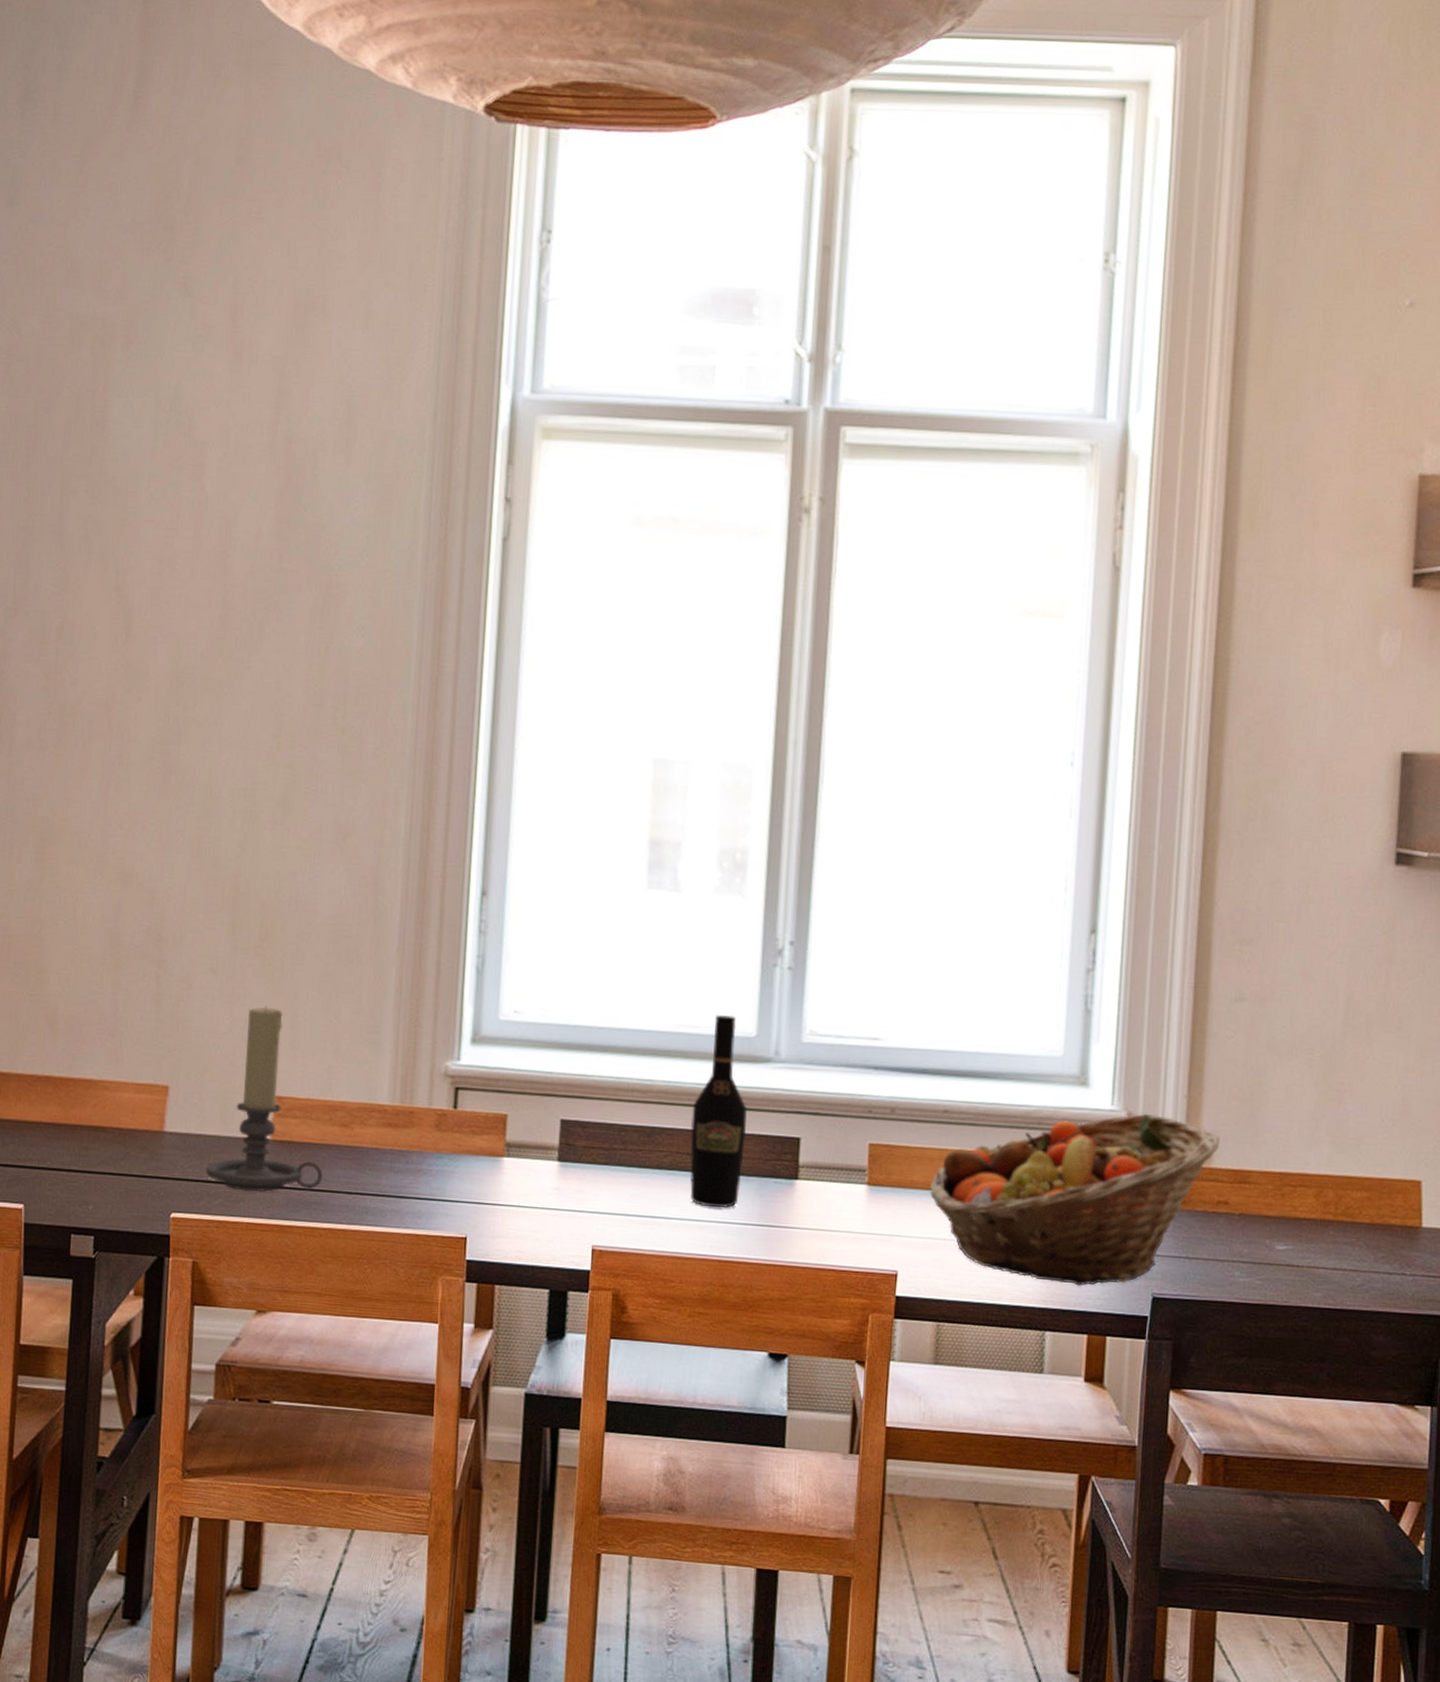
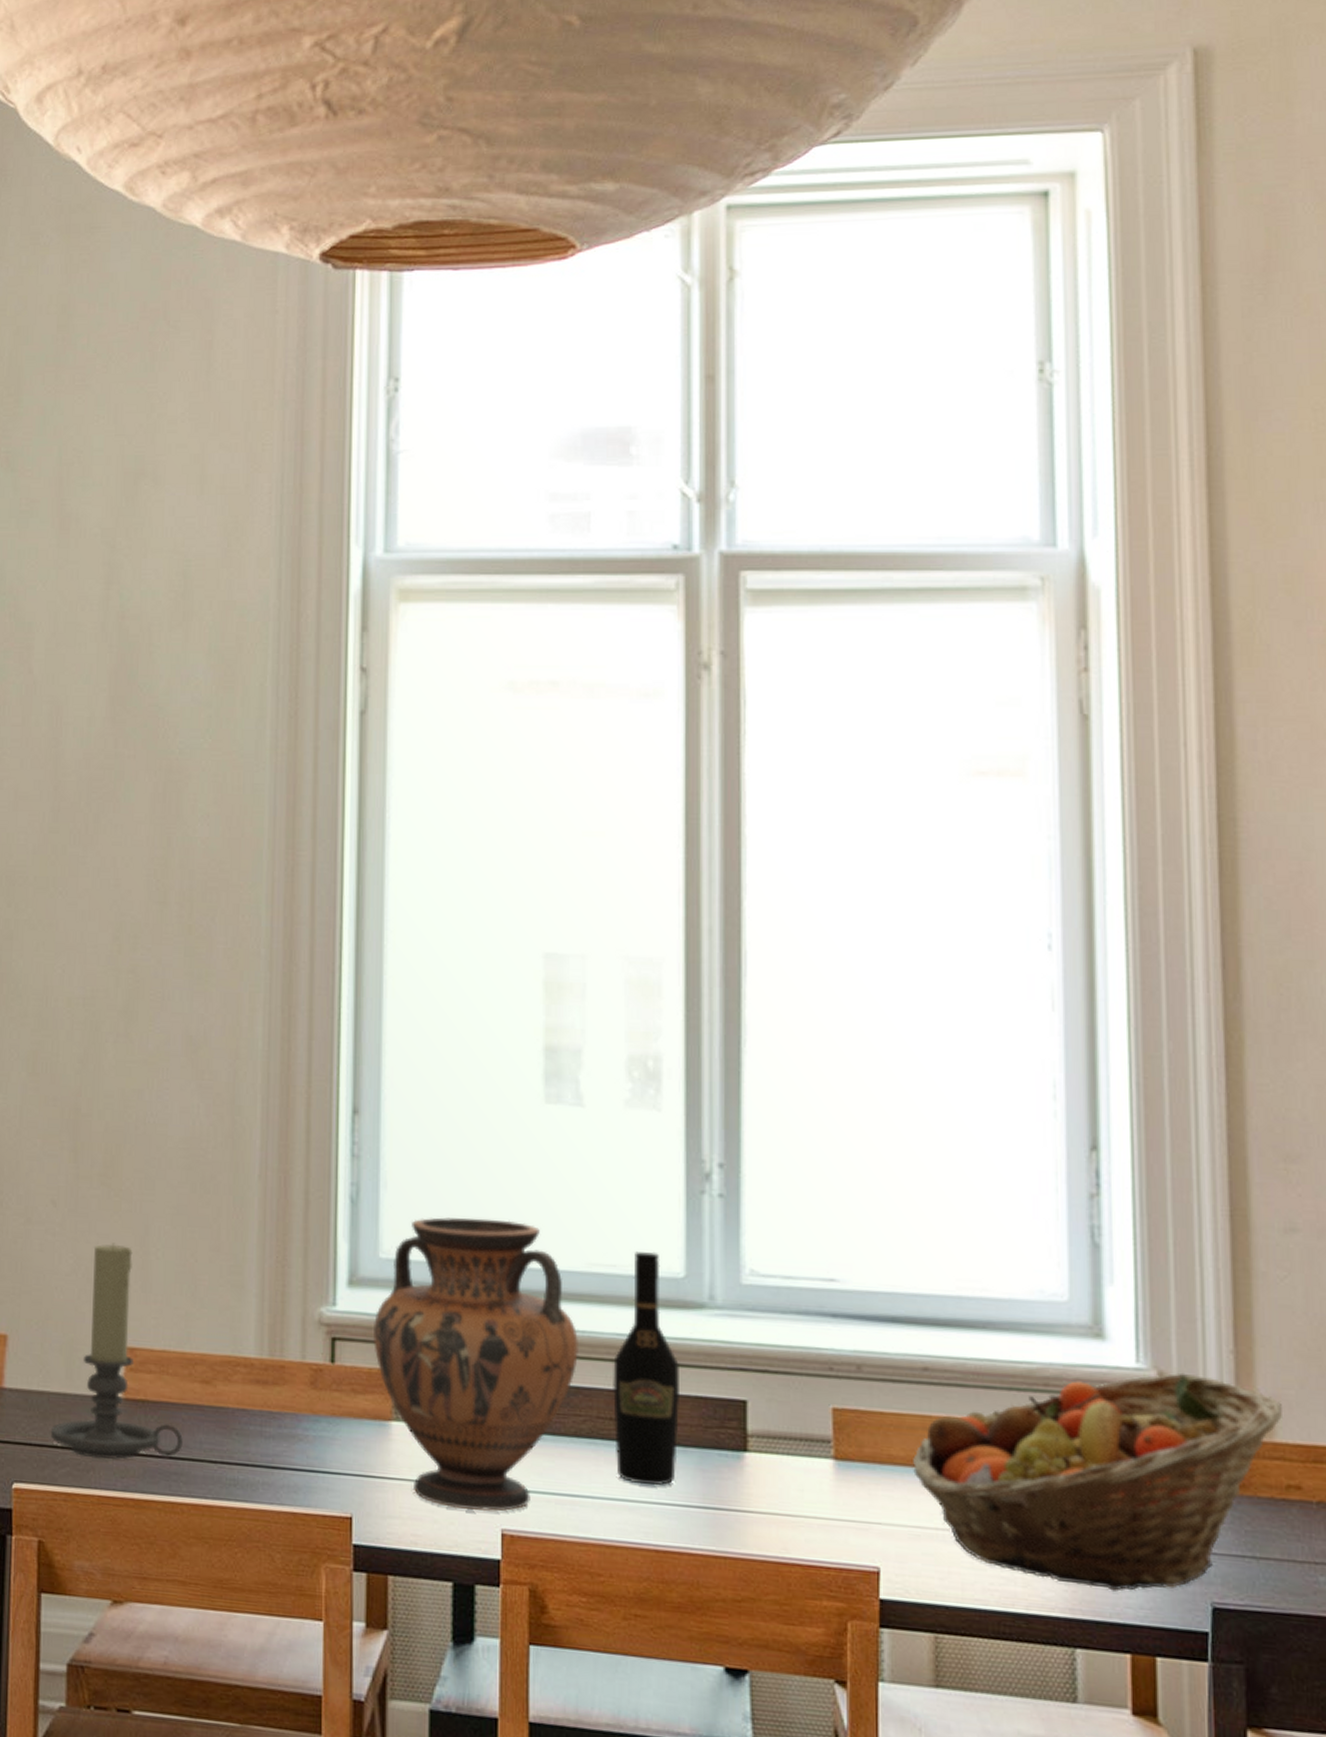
vase: none [490,985,665,1231] -> present [372,1217,580,1512]

